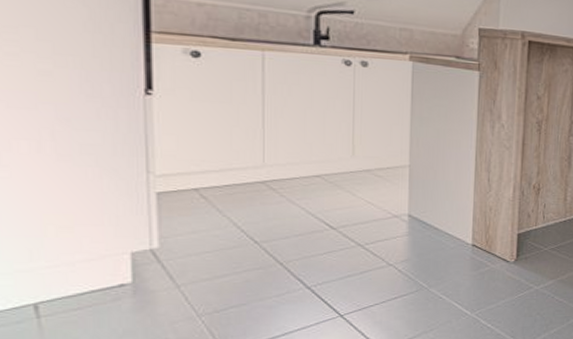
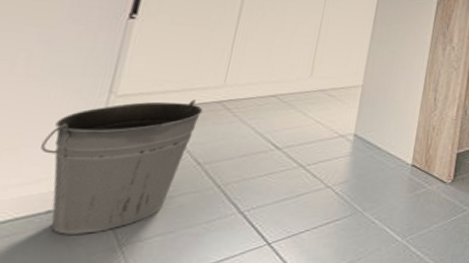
bucket: none [95,180,248,305] -> present [40,99,204,235]

